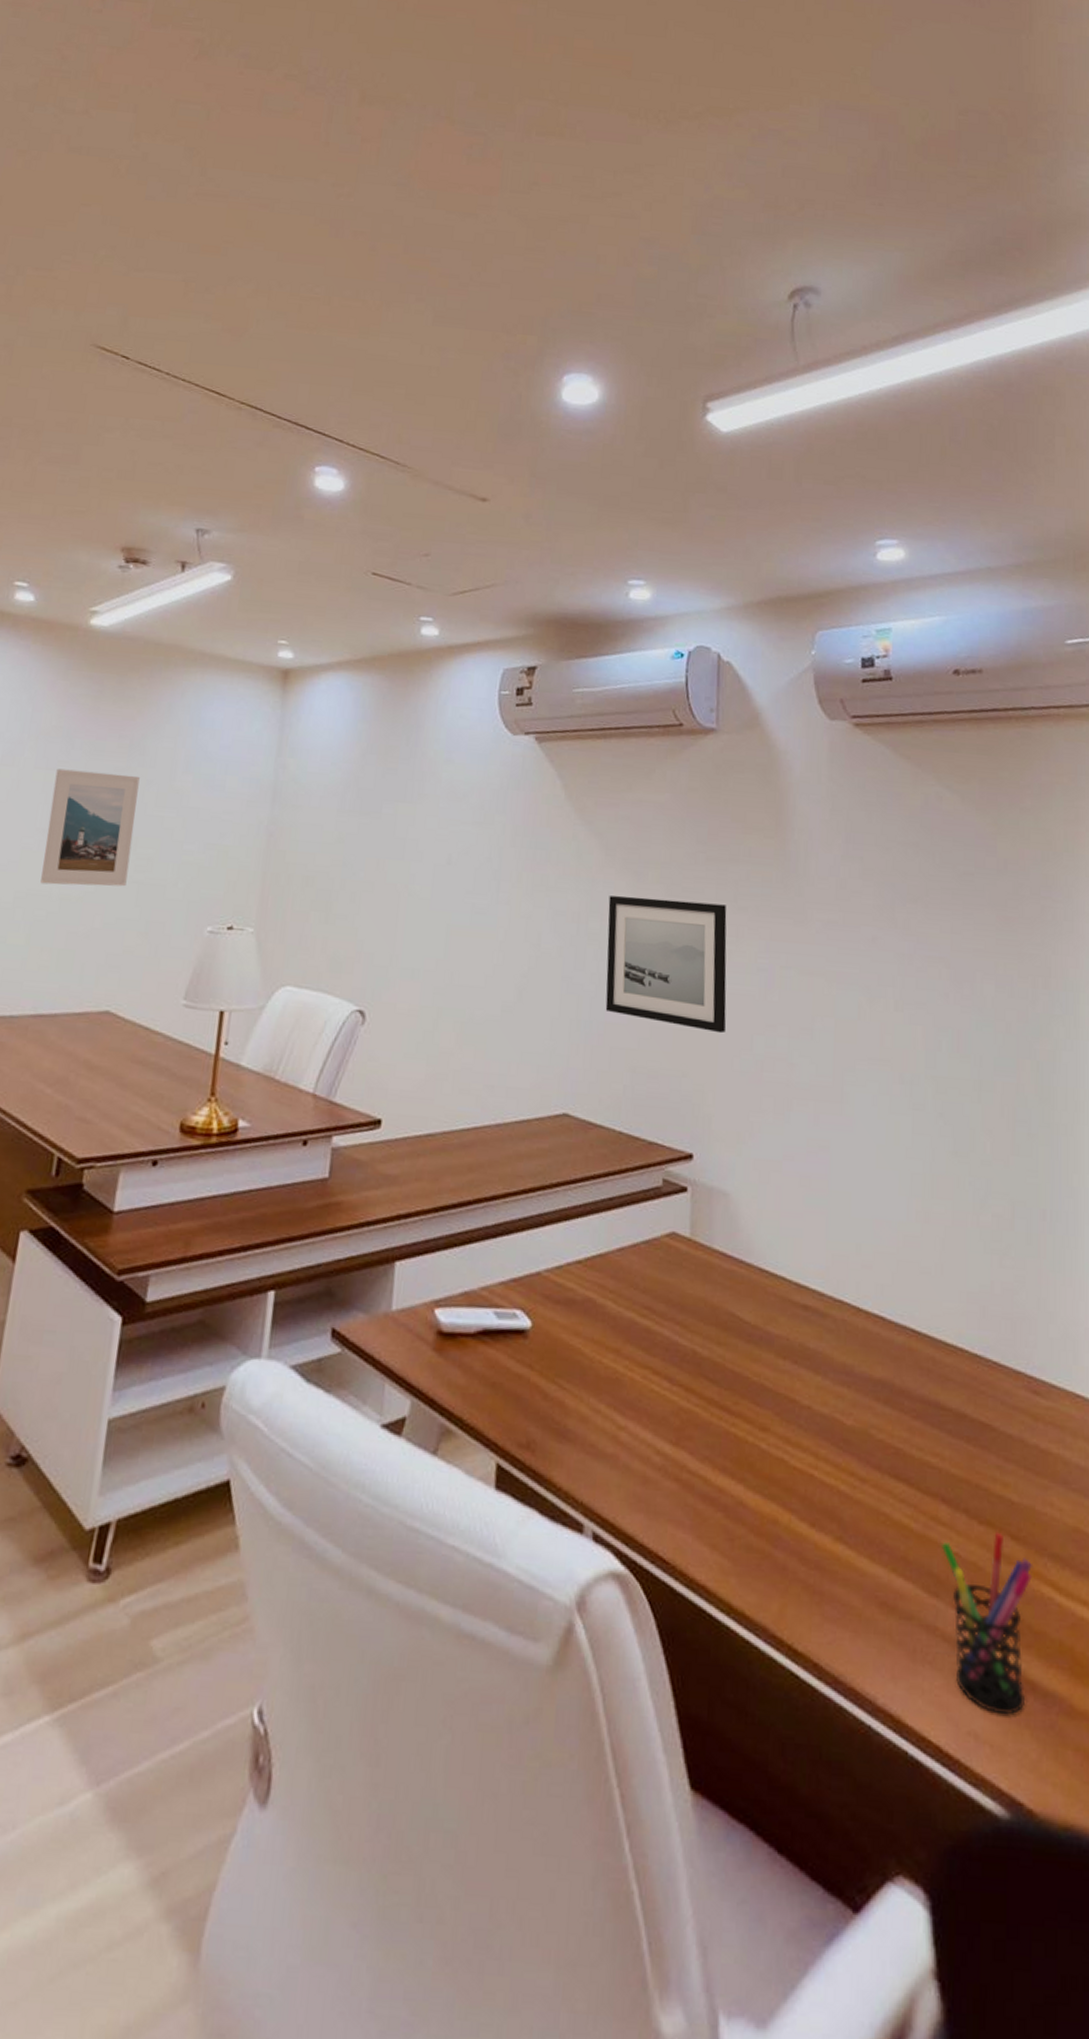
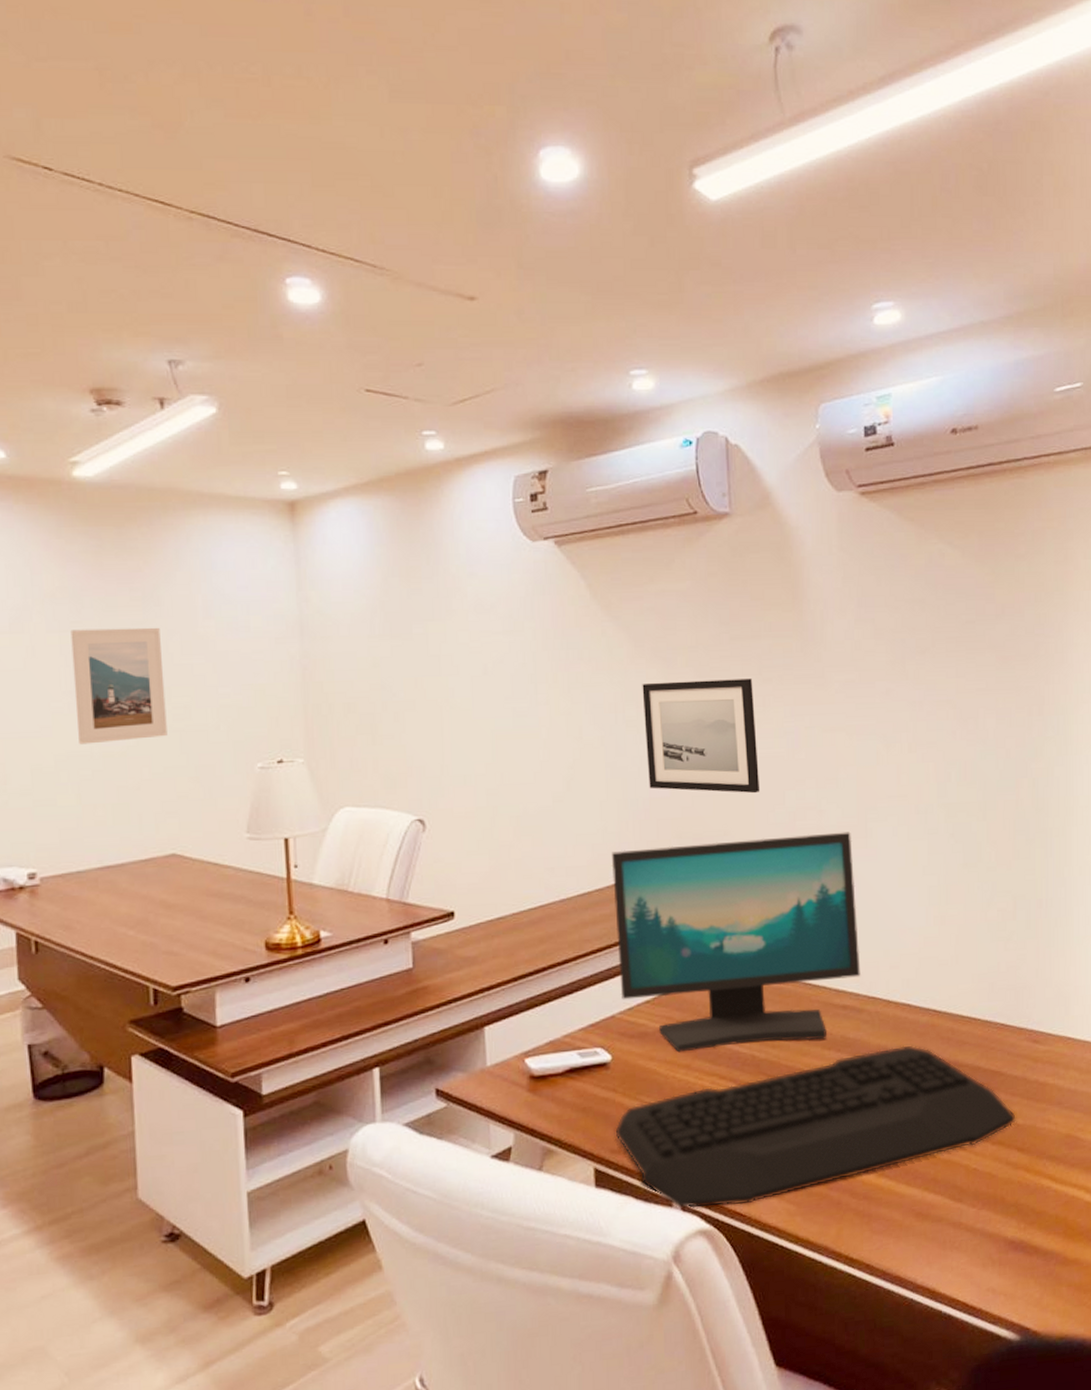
keyboard: none [525,1369,1010,1548] -> present [615,1045,1016,1209]
computer monitor: none [549,1077,827,1345] -> present [611,831,861,1053]
pen holder: present [940,1531,1032,1715] -> none [962,1147,1034,1273]

